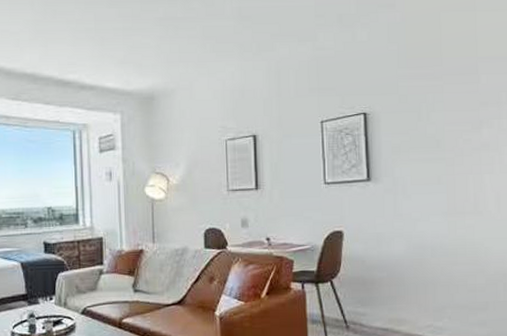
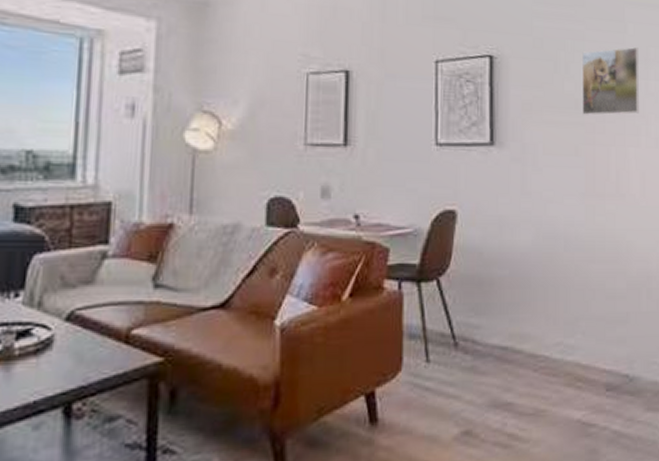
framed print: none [440,94,493,152] -> present [581,47,639,115]

